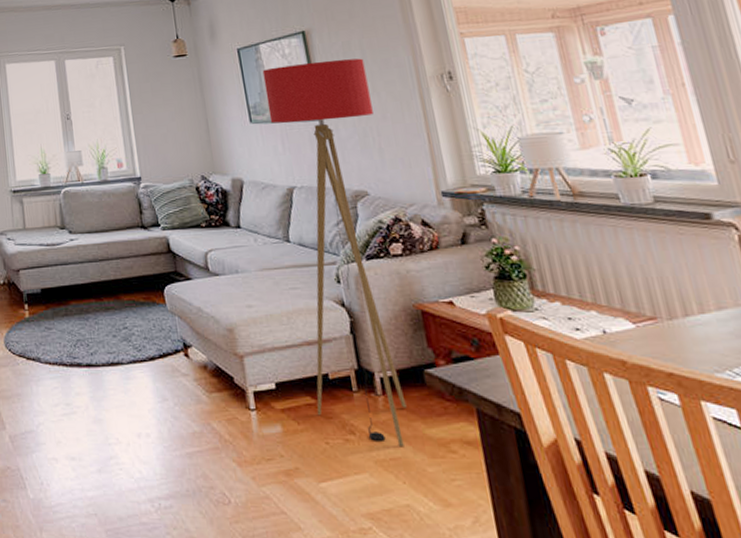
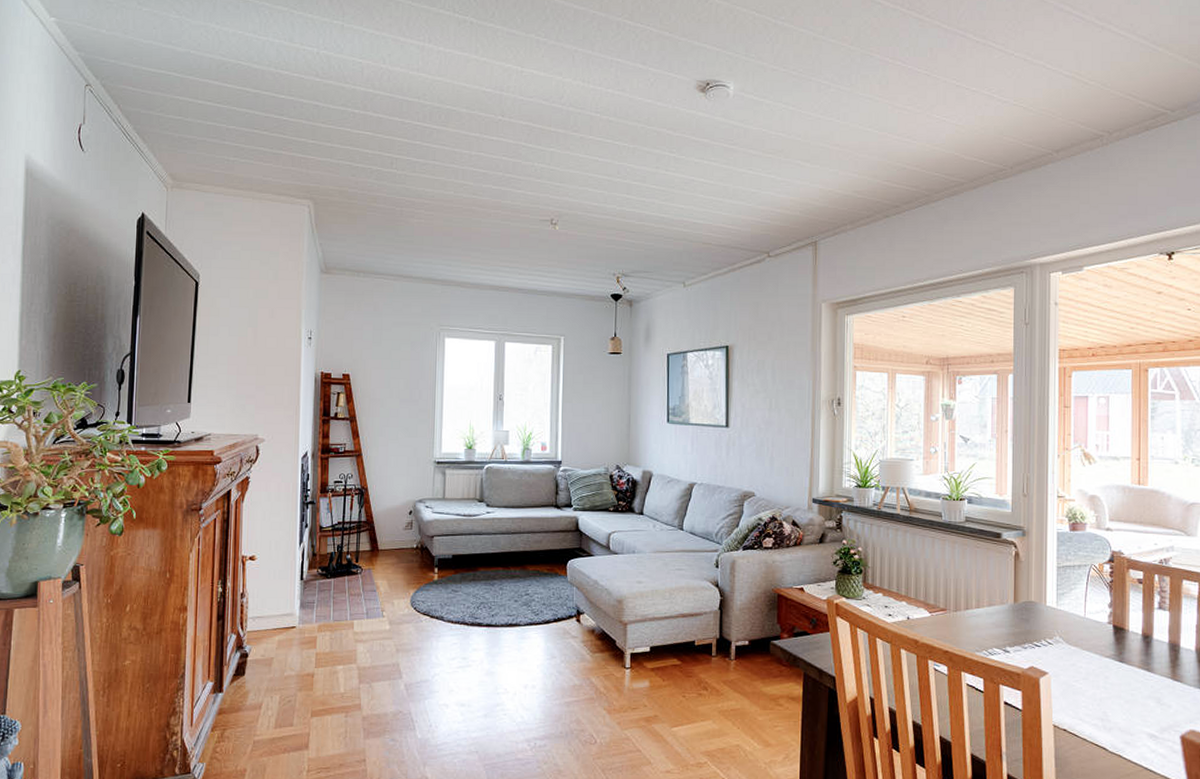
floor lamp: present [262,58,407,447] -> none [680,375,773,701]

